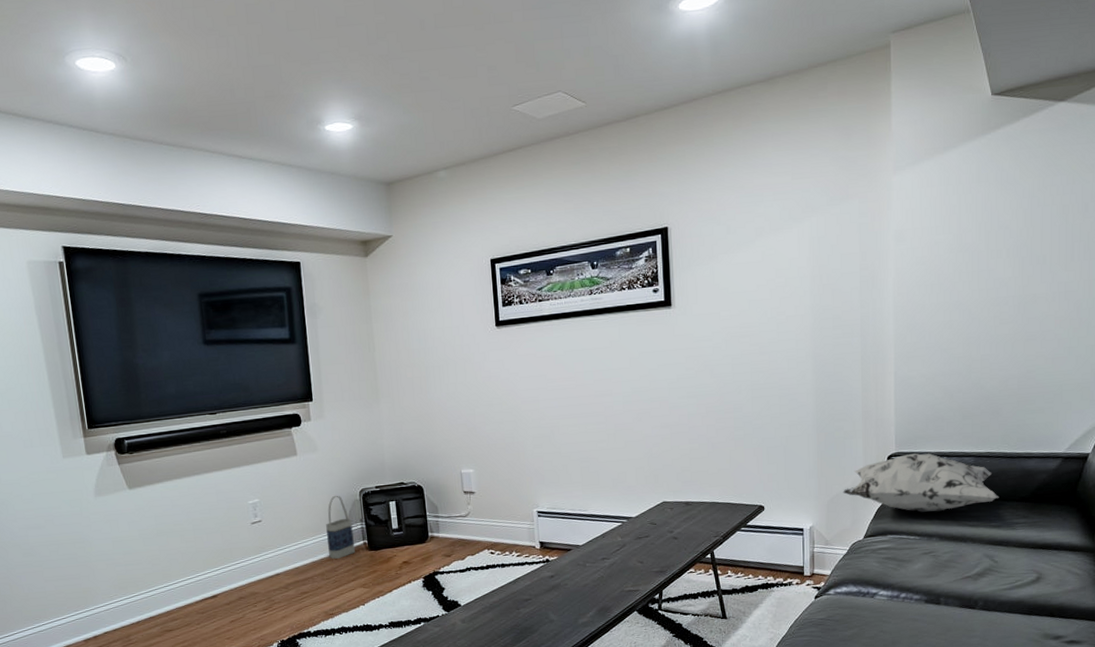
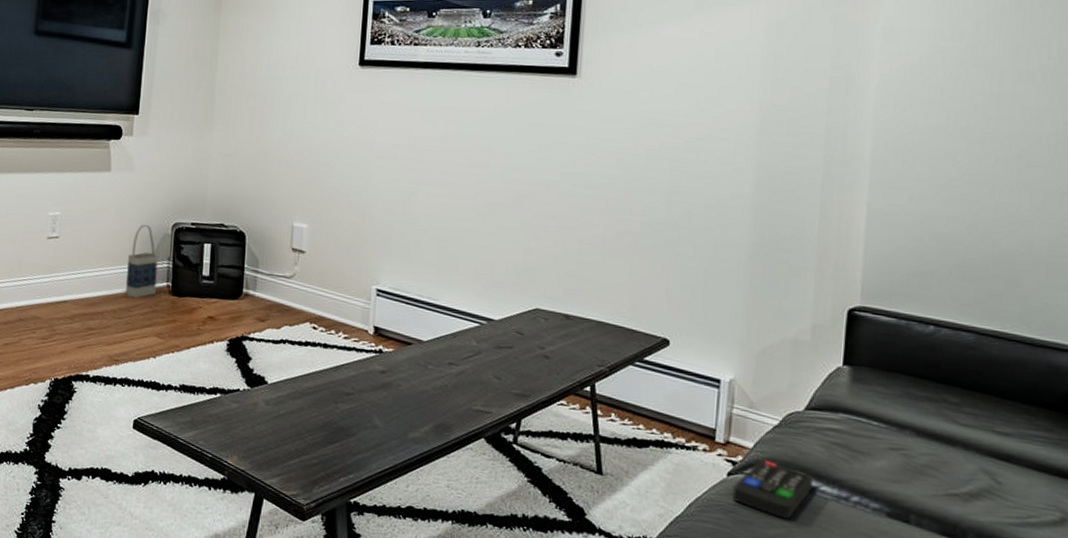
remote control: none [819,581,874,621] -> present [732,460,813,519]
decorative pillow: present [843,453,999,512] -> none [780,311,1010,399]

